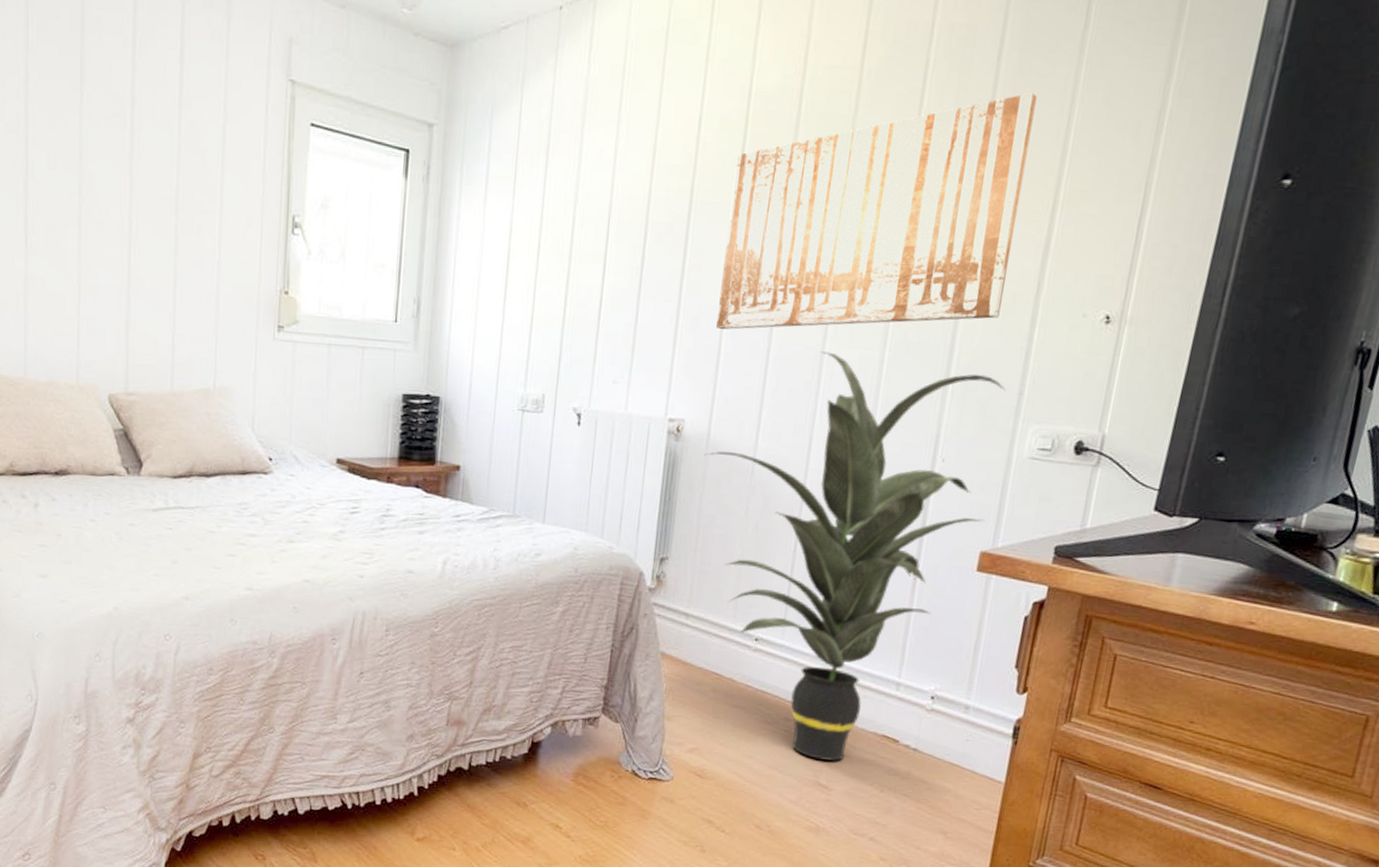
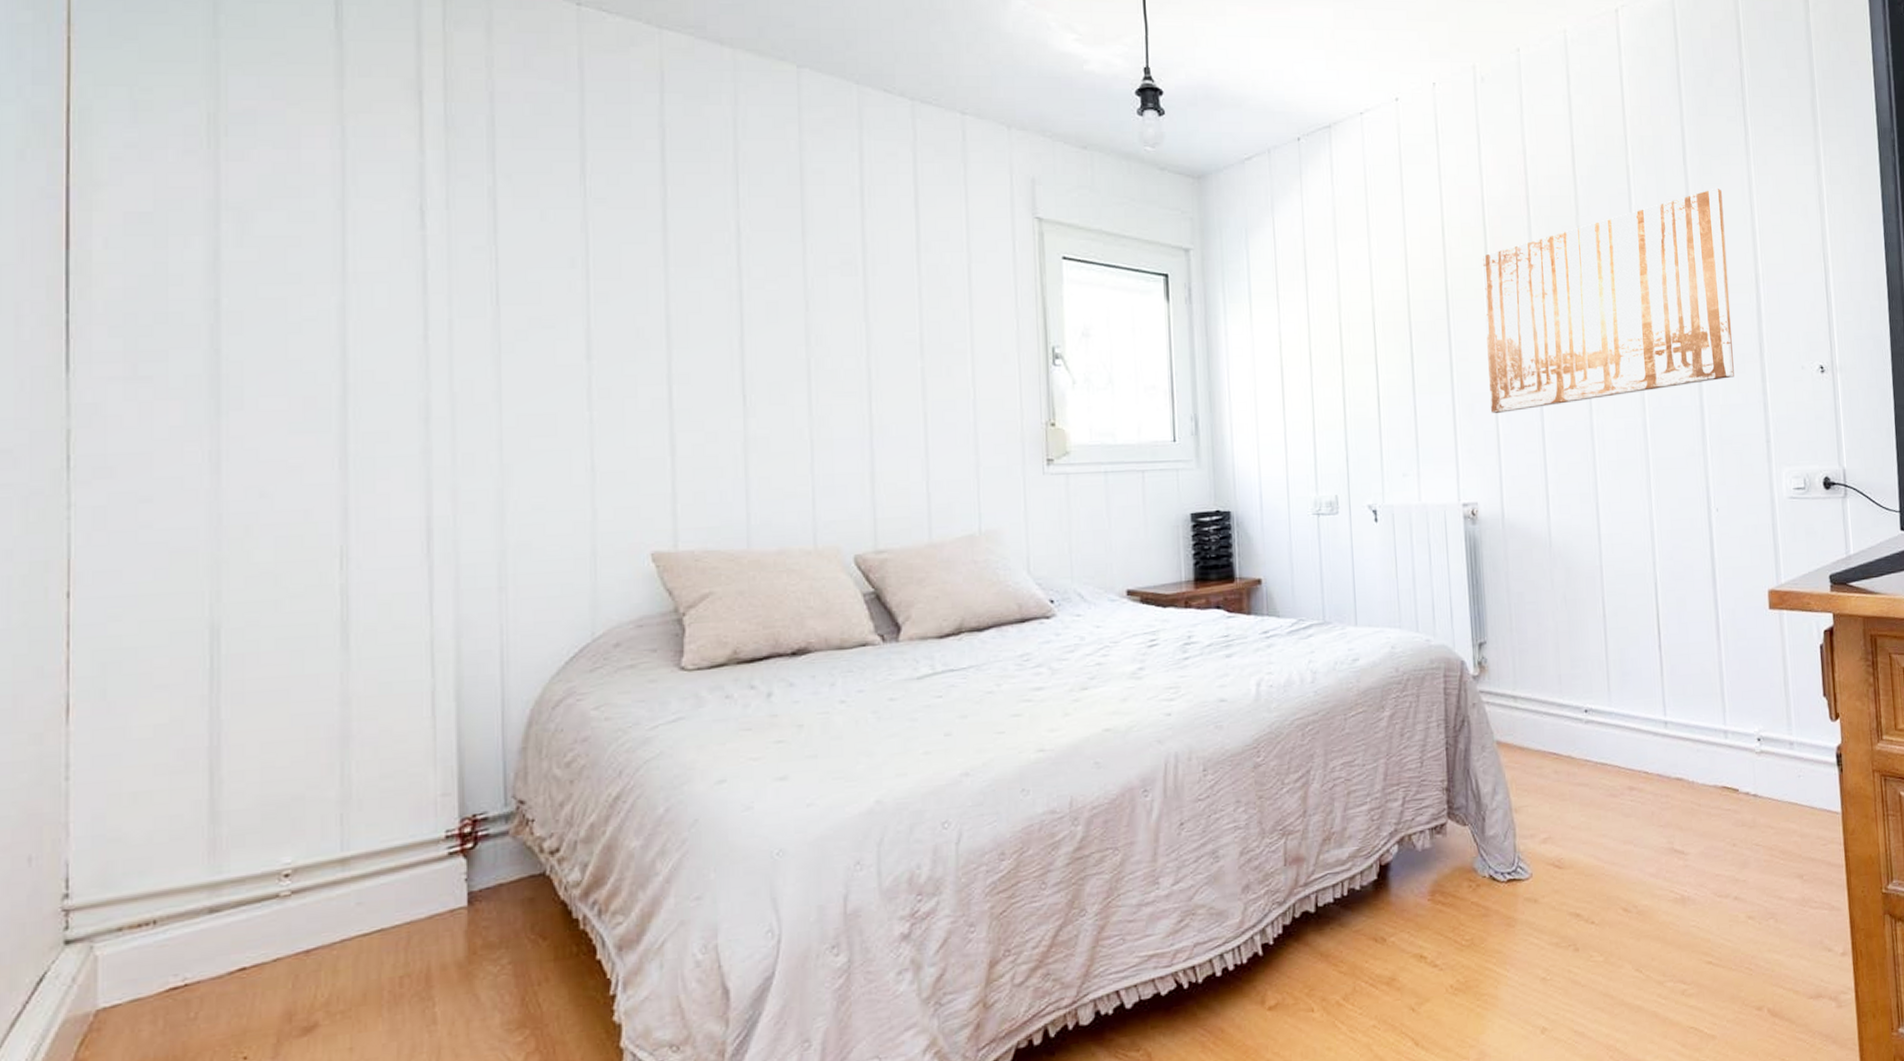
indoor plant: present [704,351,1005,761] -> none [1502,423,1766,825]

